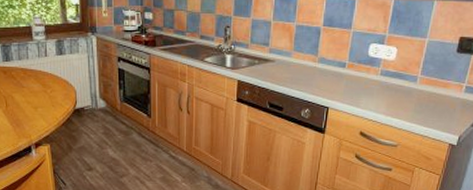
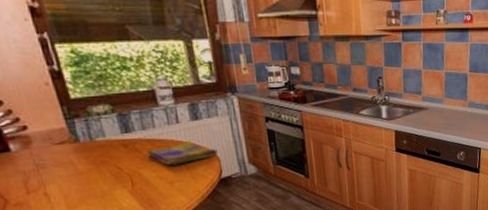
dish towel: none [20,73,75,93] -> present [147,141,218,166]

